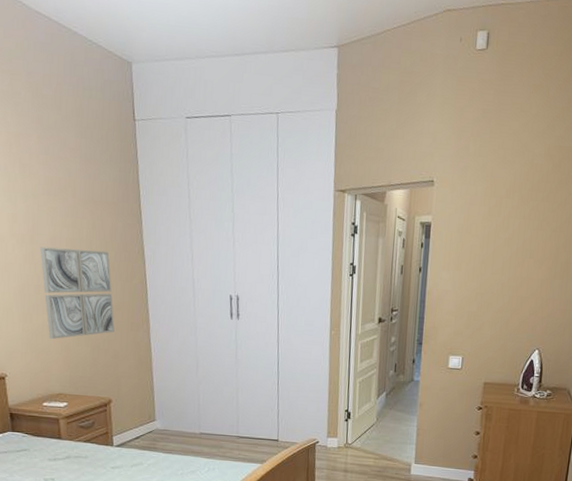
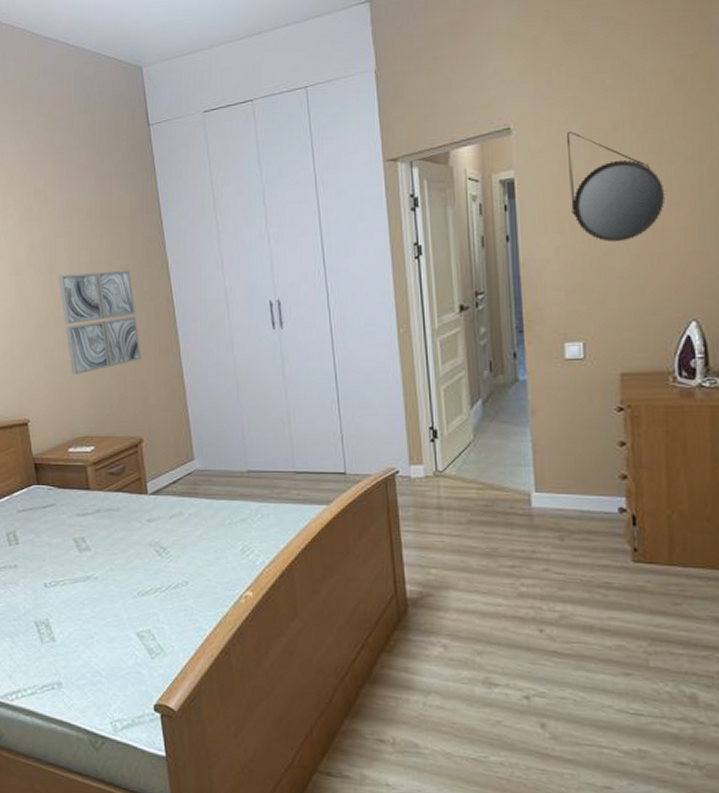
home mirror: none [468,191,534,285] -> present [567,131,666,243]

